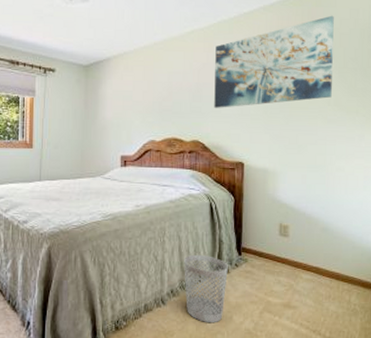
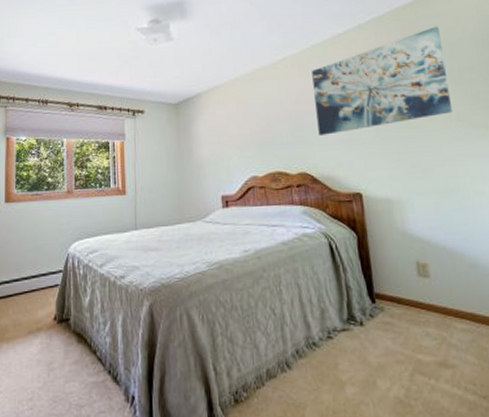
wastebasket: present [184,254,228,322] -> none [307,304,364,390]

